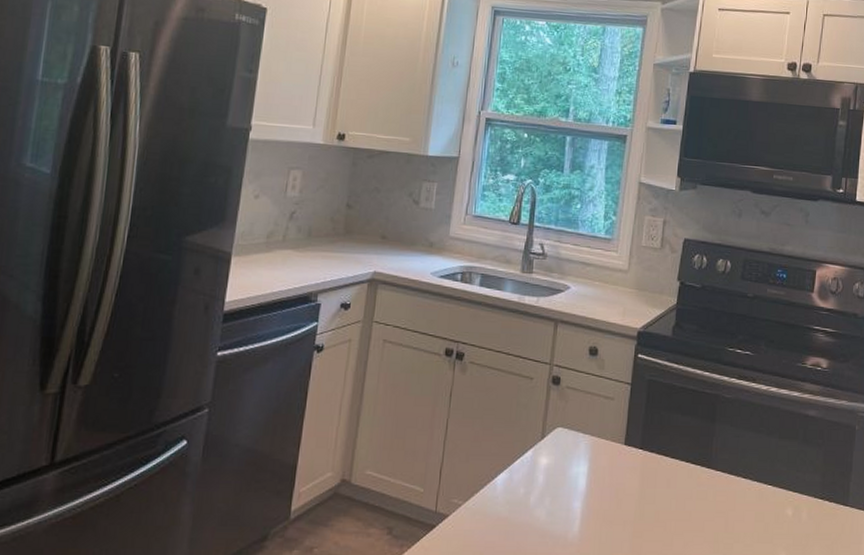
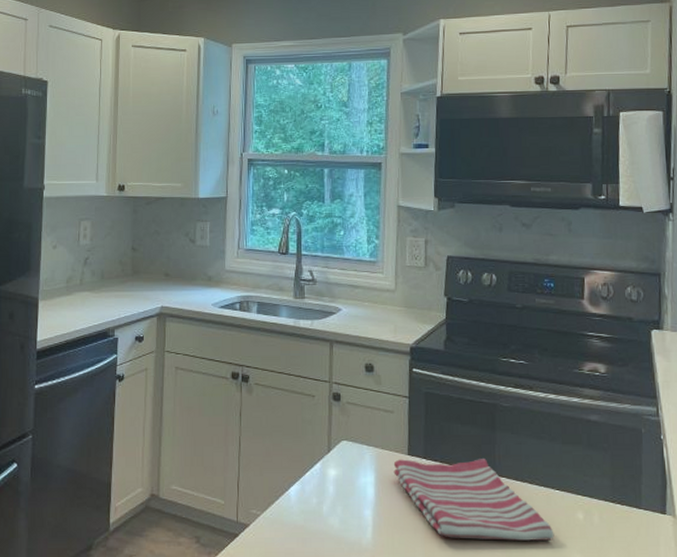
dish towel: none [608,449,763,537] -> present [393,457,554,541]

